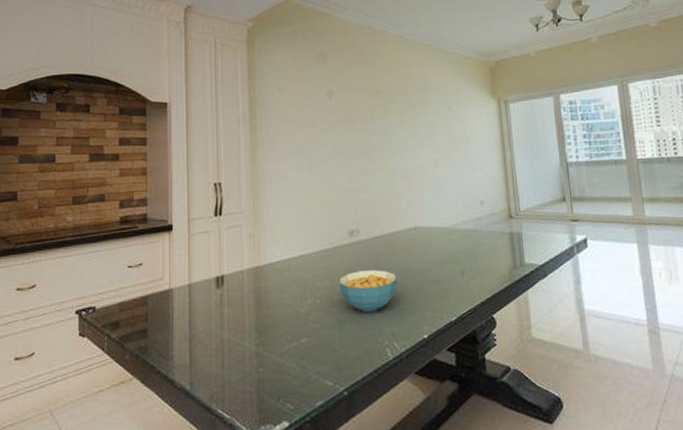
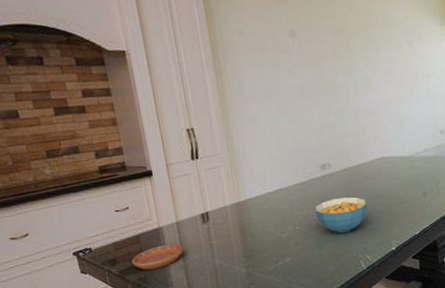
saucer: none [134,309,191,339] -> present [131,244,183,270]

